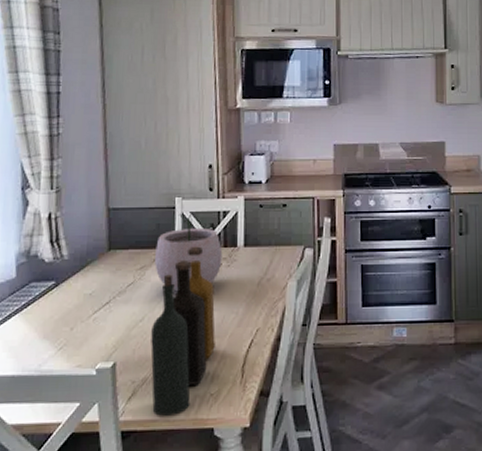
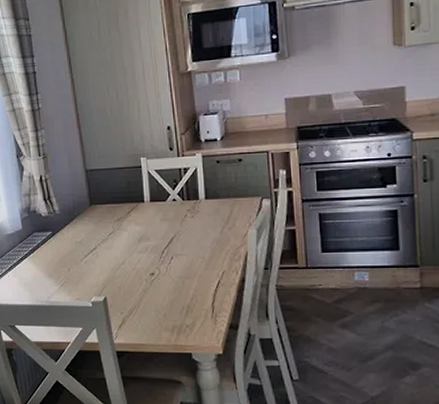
bottle: present [150,246,215,416] -> none [132,200,187,341]
plant pot: present [155,213,223,292] -> none [128,171,187,240]

